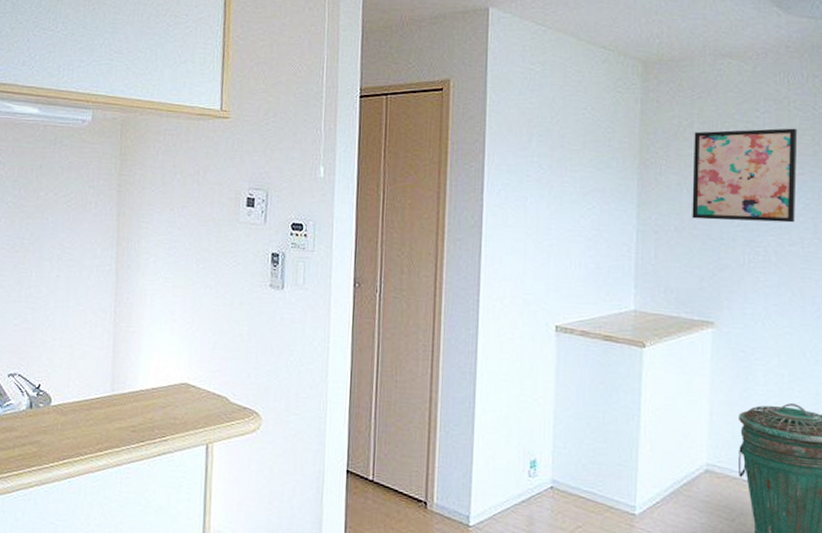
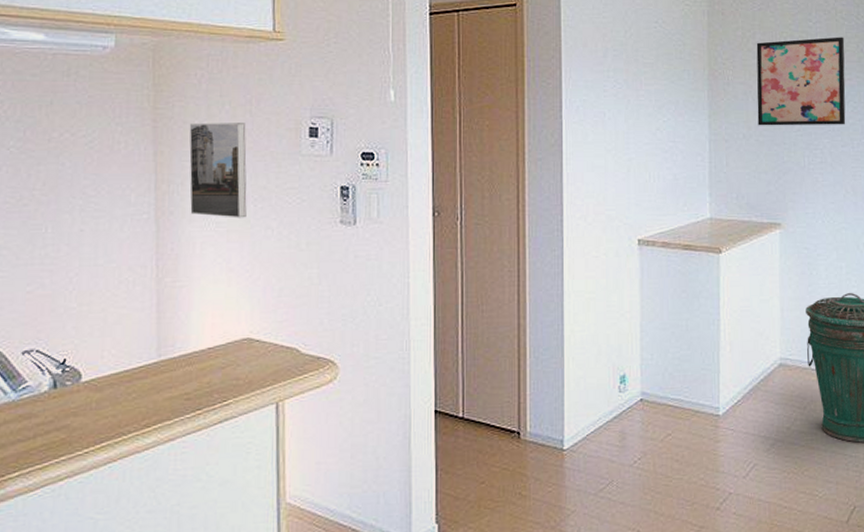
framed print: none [144,189,193,276] -> present [189,123,247,218]

